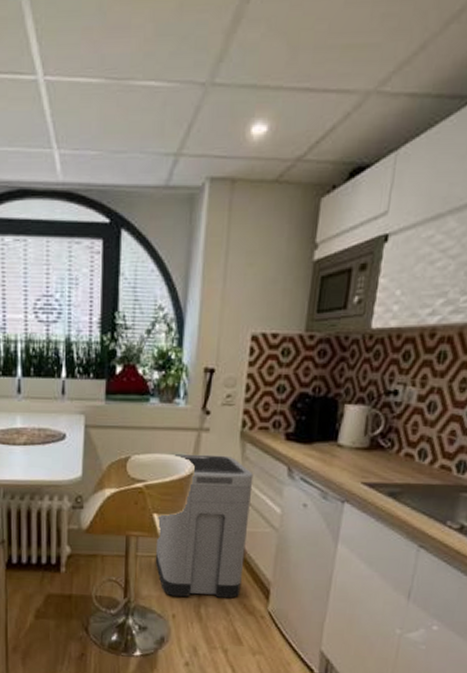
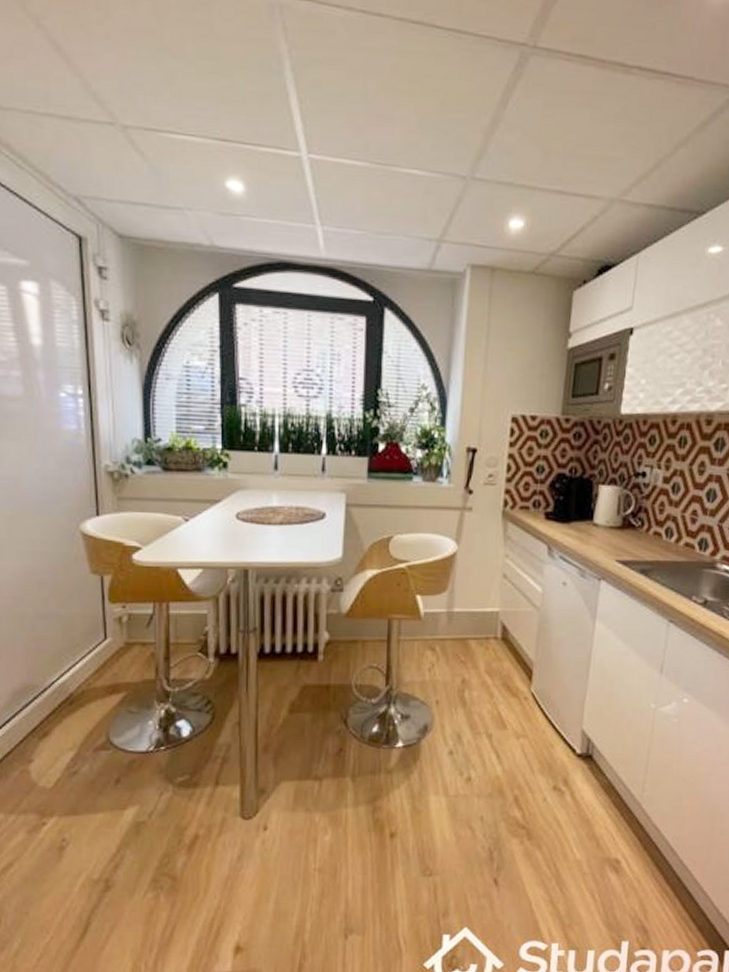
trash can: present [155,453,254,599] -> none [418,533,516,682]

